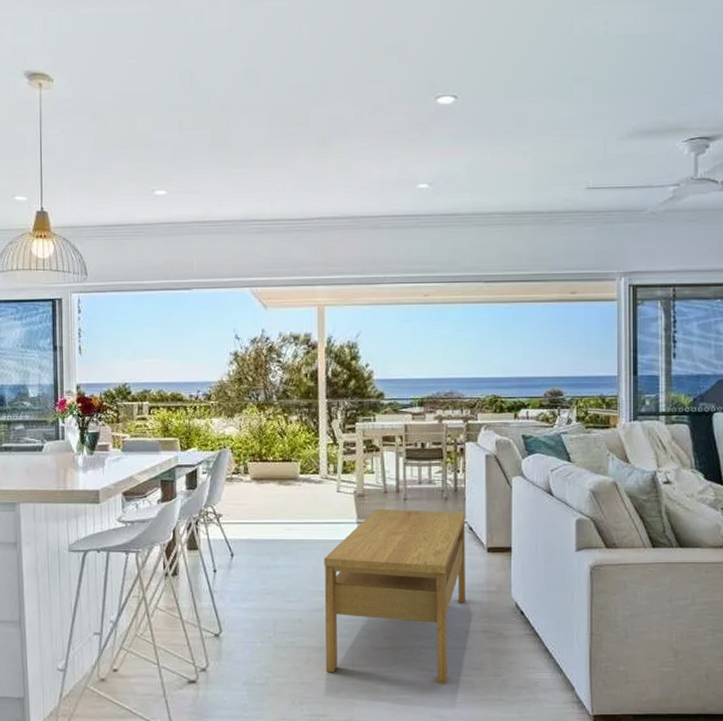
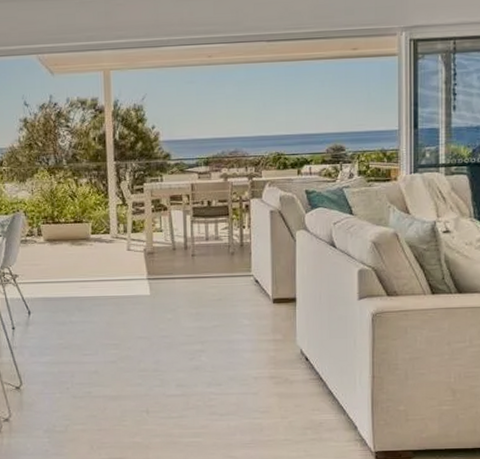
coffee table: present [324,508,466,685] -> none [116,265,253,428]

